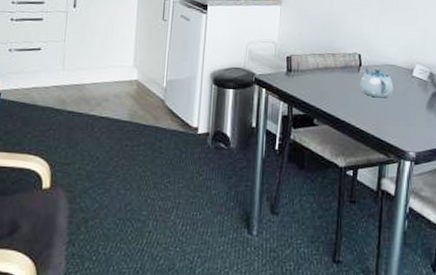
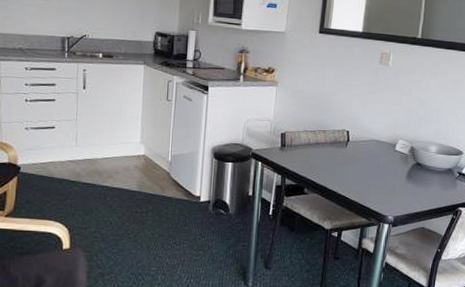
teapot: present [359,68,394,98] -> none [346,143,378,170]

